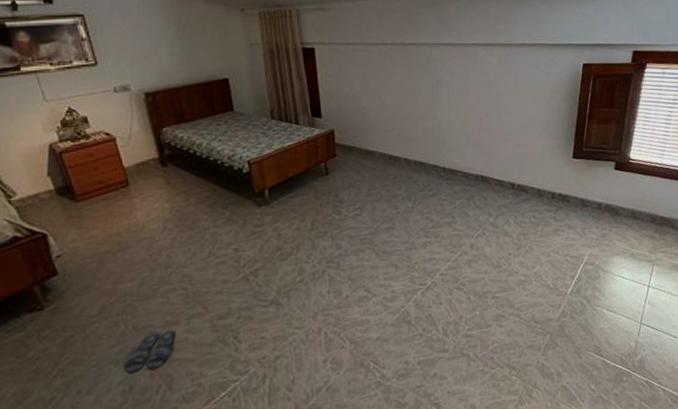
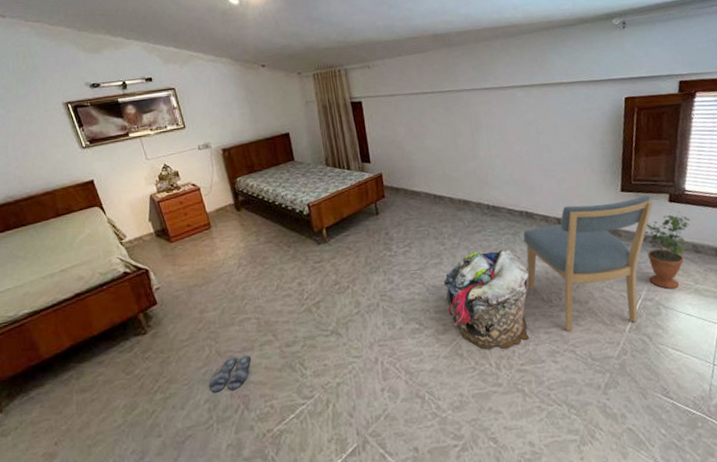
laundry basket: none [395,212,481,316] -> present [443,248,529,350]
chair: none [477,162,601,296] -> present [523,194,654,331]
potted plant: none [589,178,632,254] -> present [643,211,690,290]

